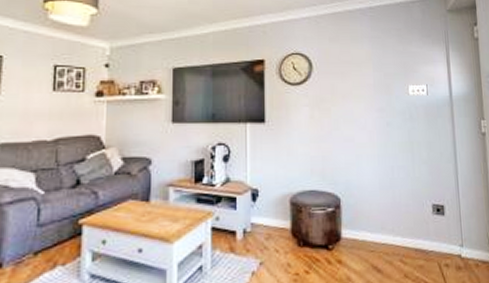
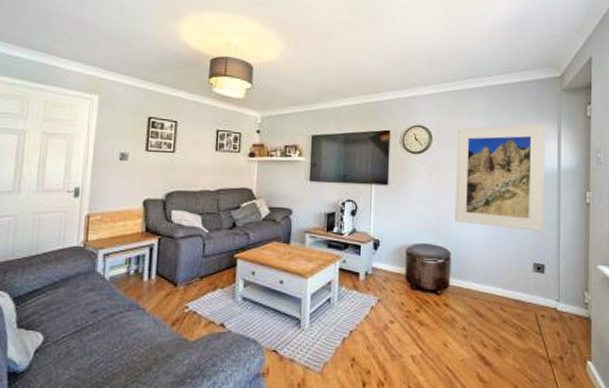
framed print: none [339,47,441,168] -> present [455,124,546,232]

